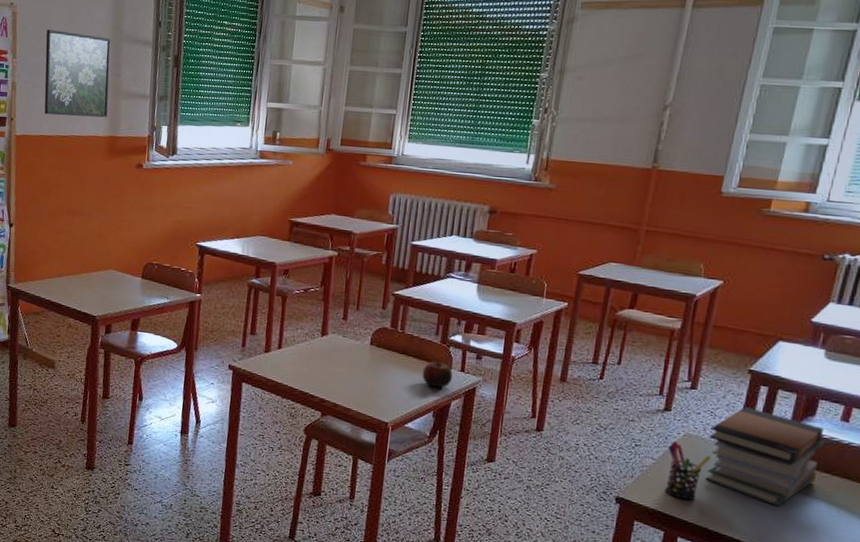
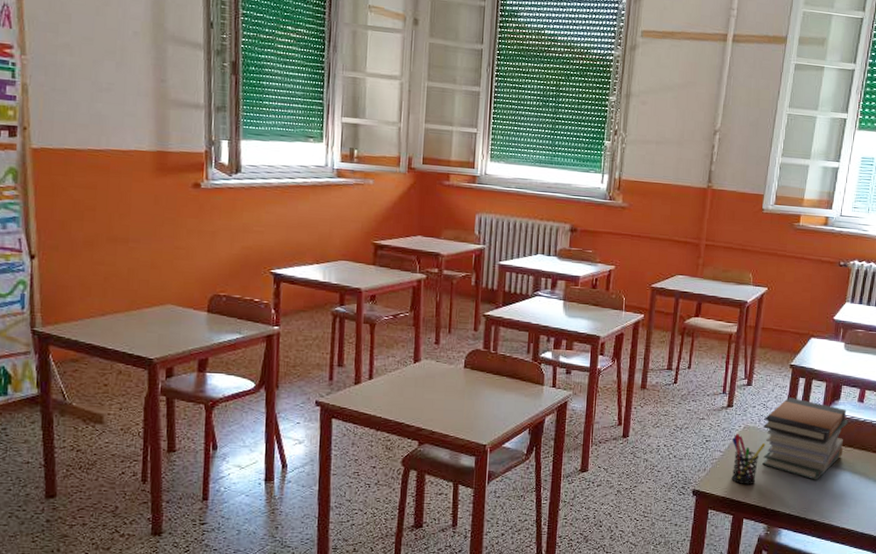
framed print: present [44,30,111,118] -> none [65,22,154,130]
apple: present [422,361,453,388] -> none [516,379,546,405]

